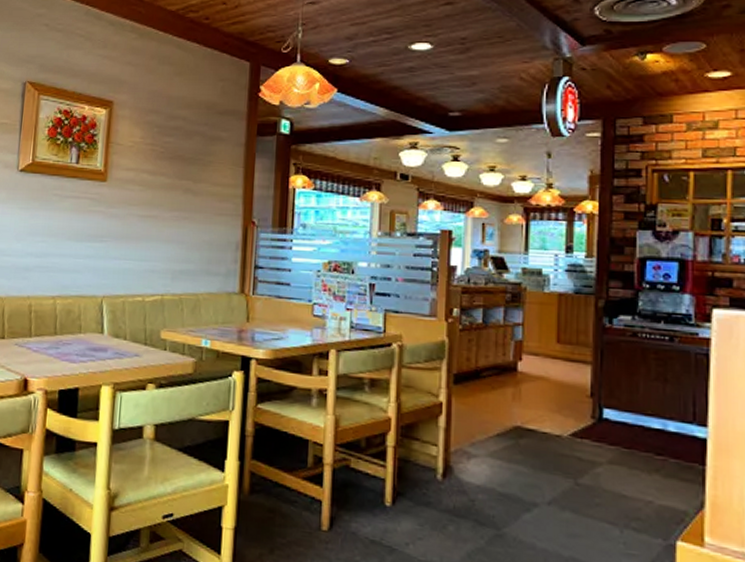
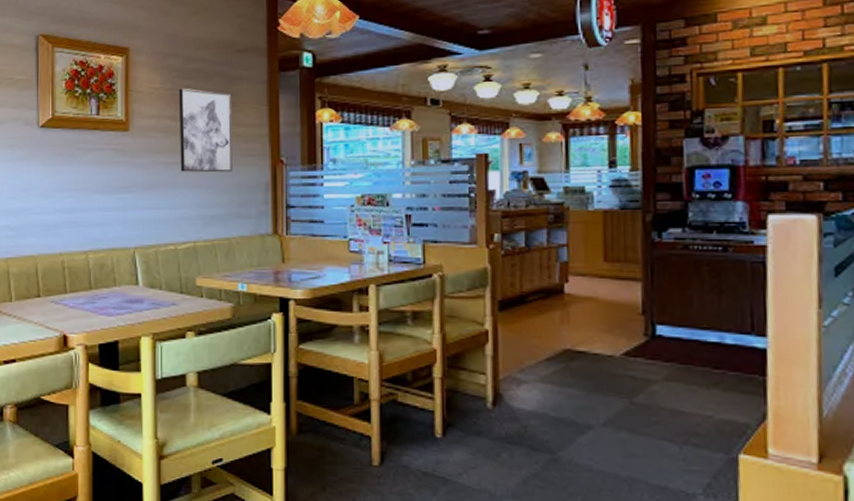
wall art: none [154,144,209,229] -> present [178,88,232,173]

